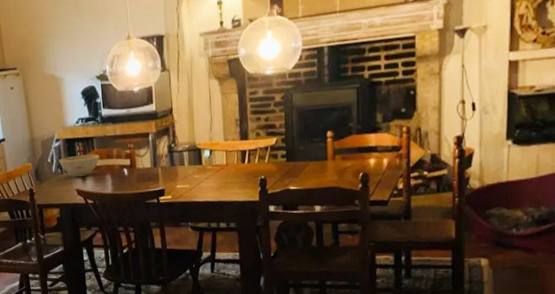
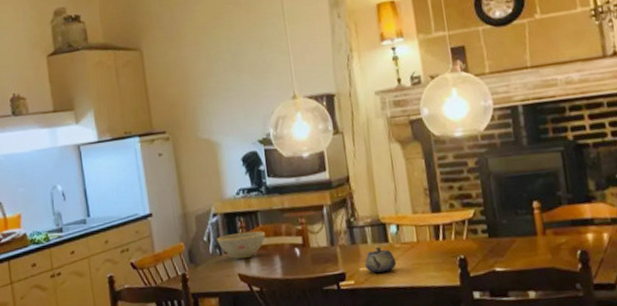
teapot: none [181,168,208,190] -> present [365,246,397,274]

